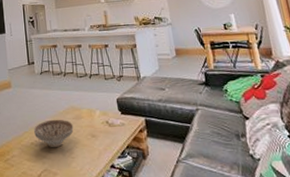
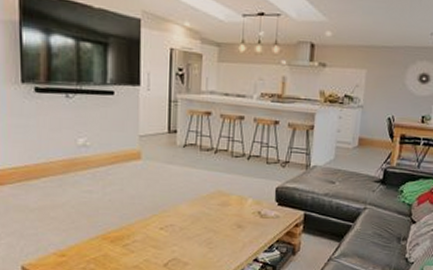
decorative bowl: present [34,119,74,148] -> none [166,203,217,236]

